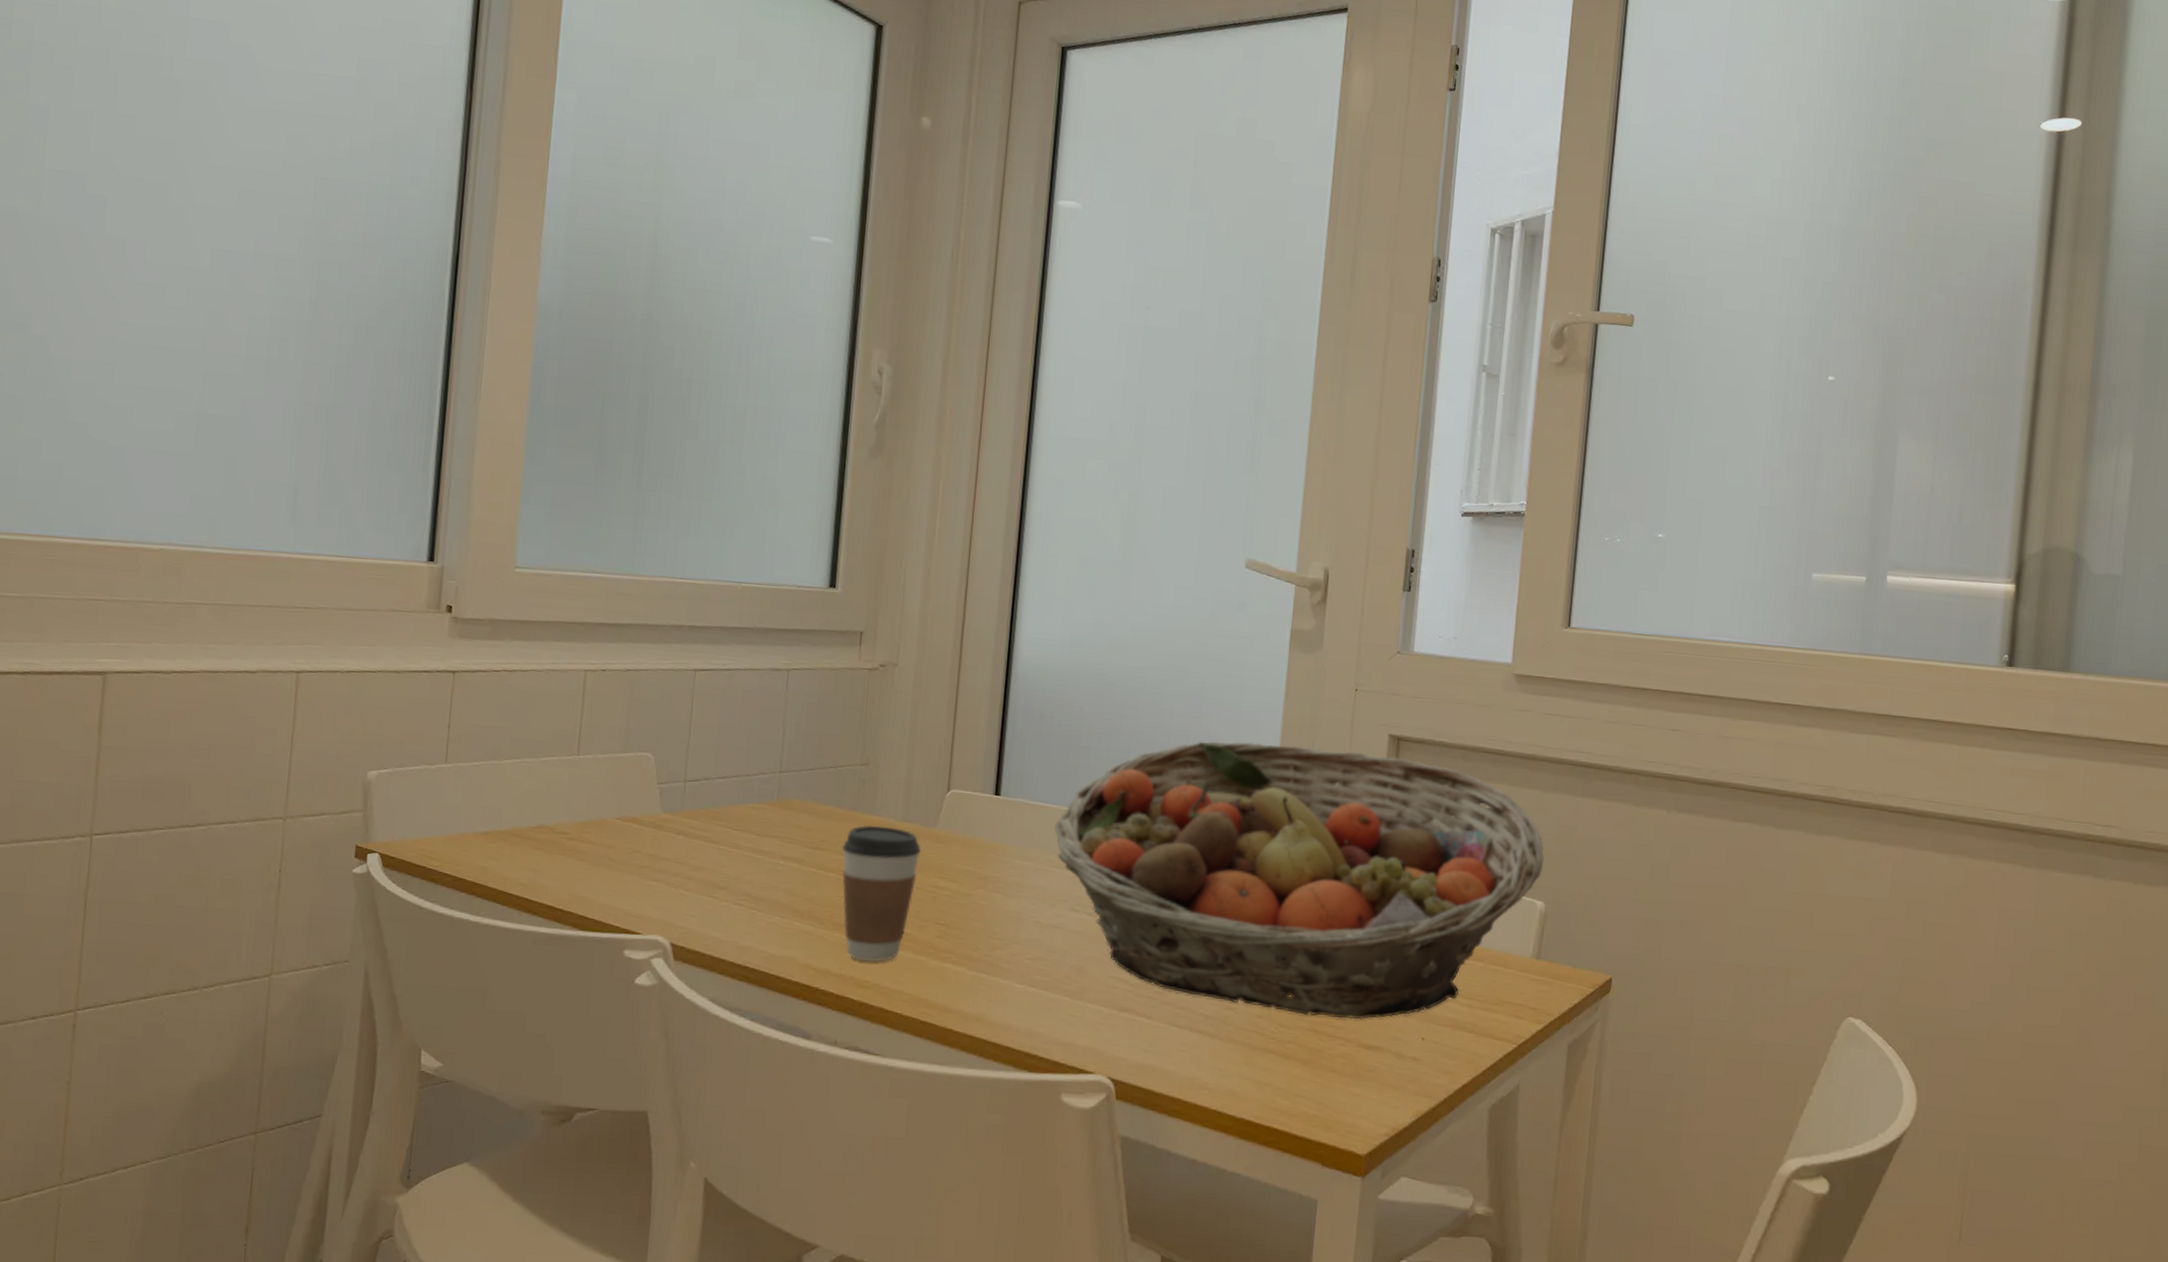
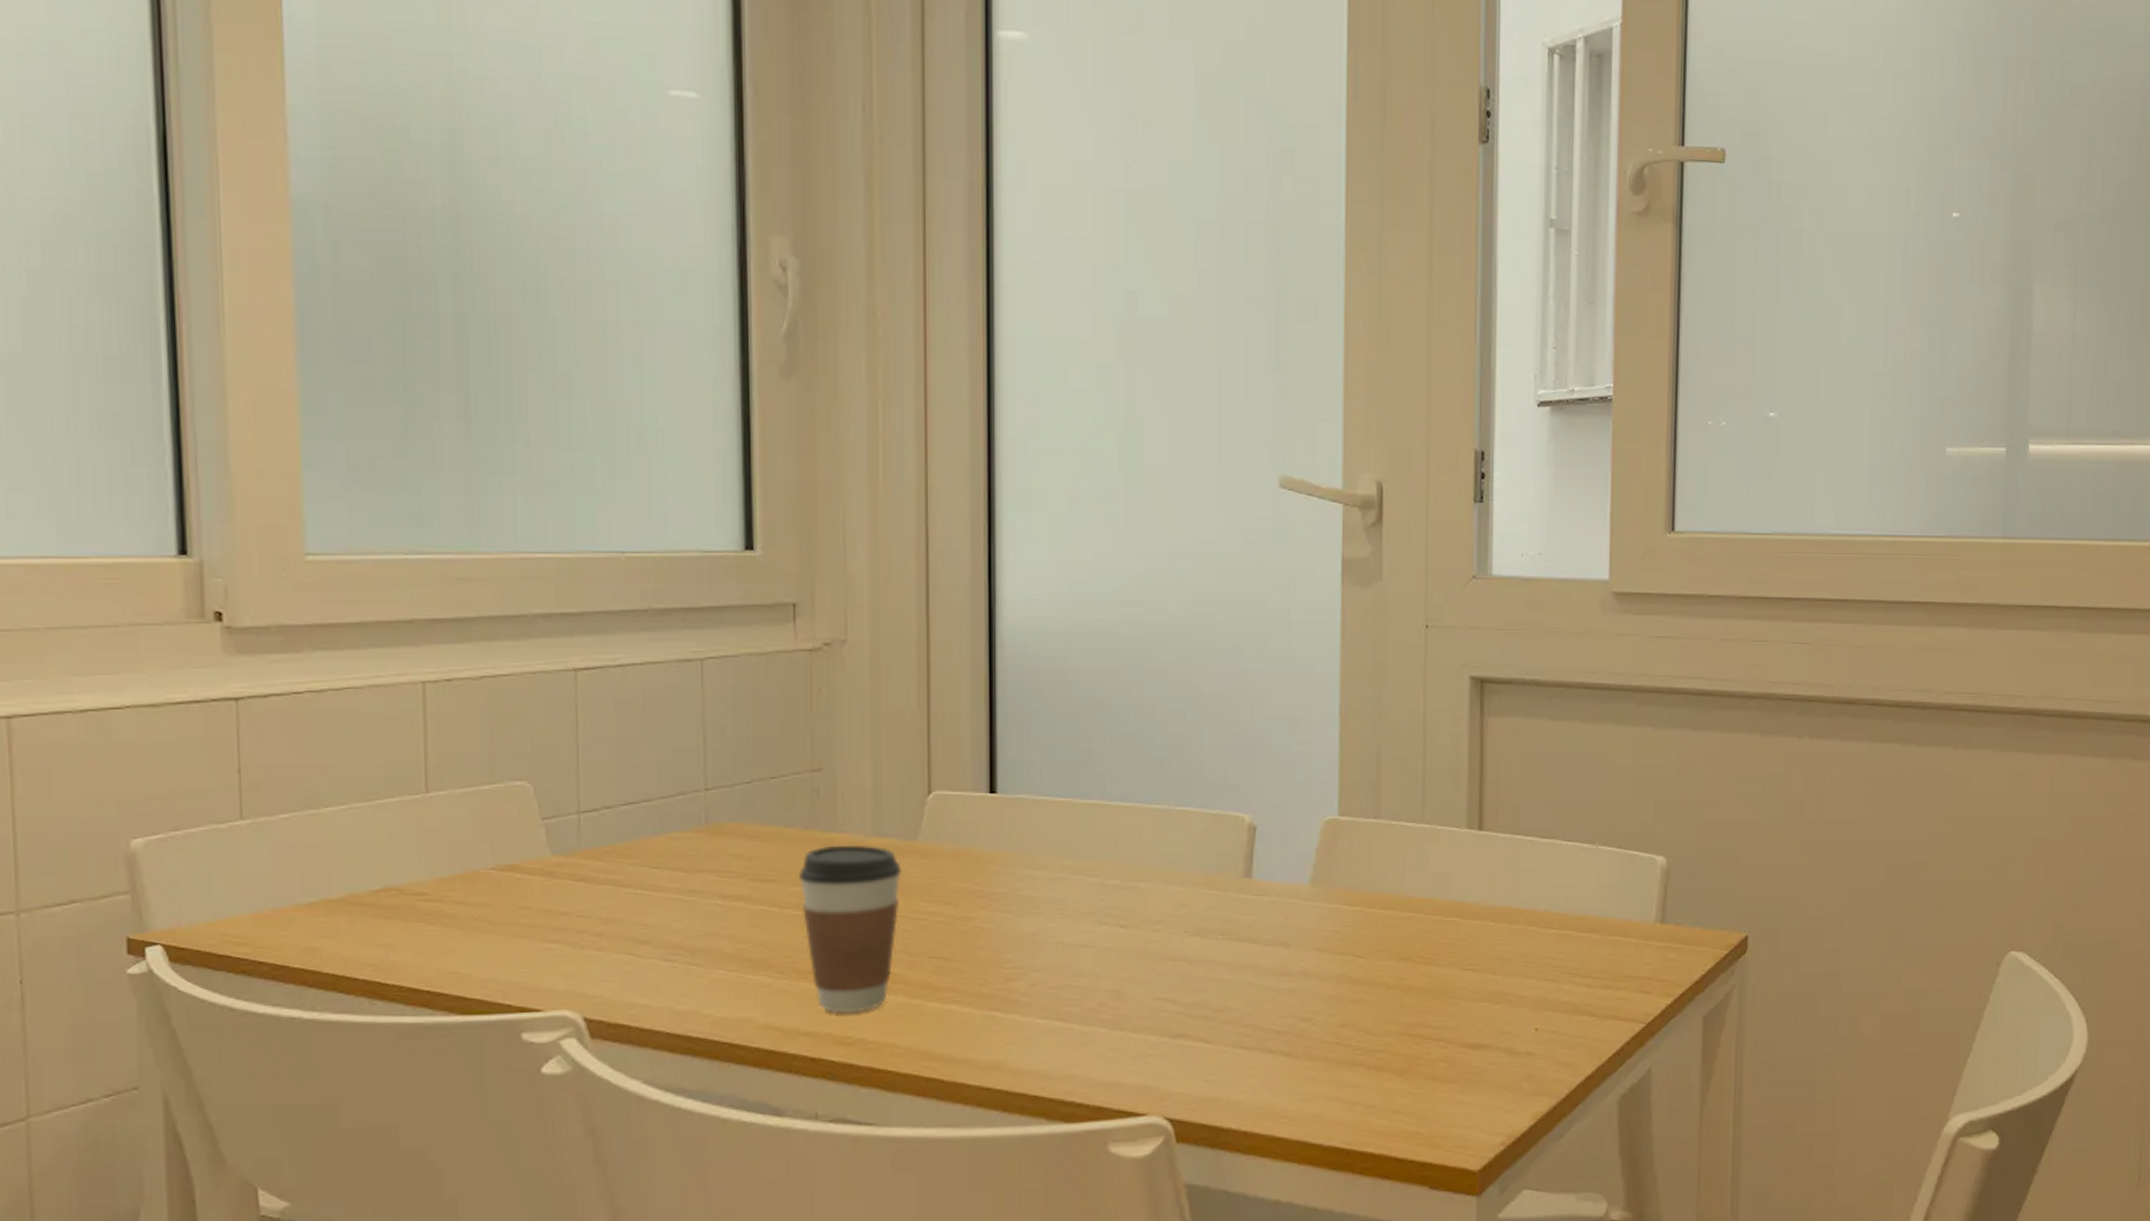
fruit basket: present [1054,742,1545,1020] -> none [1069,699,1663,1018]

